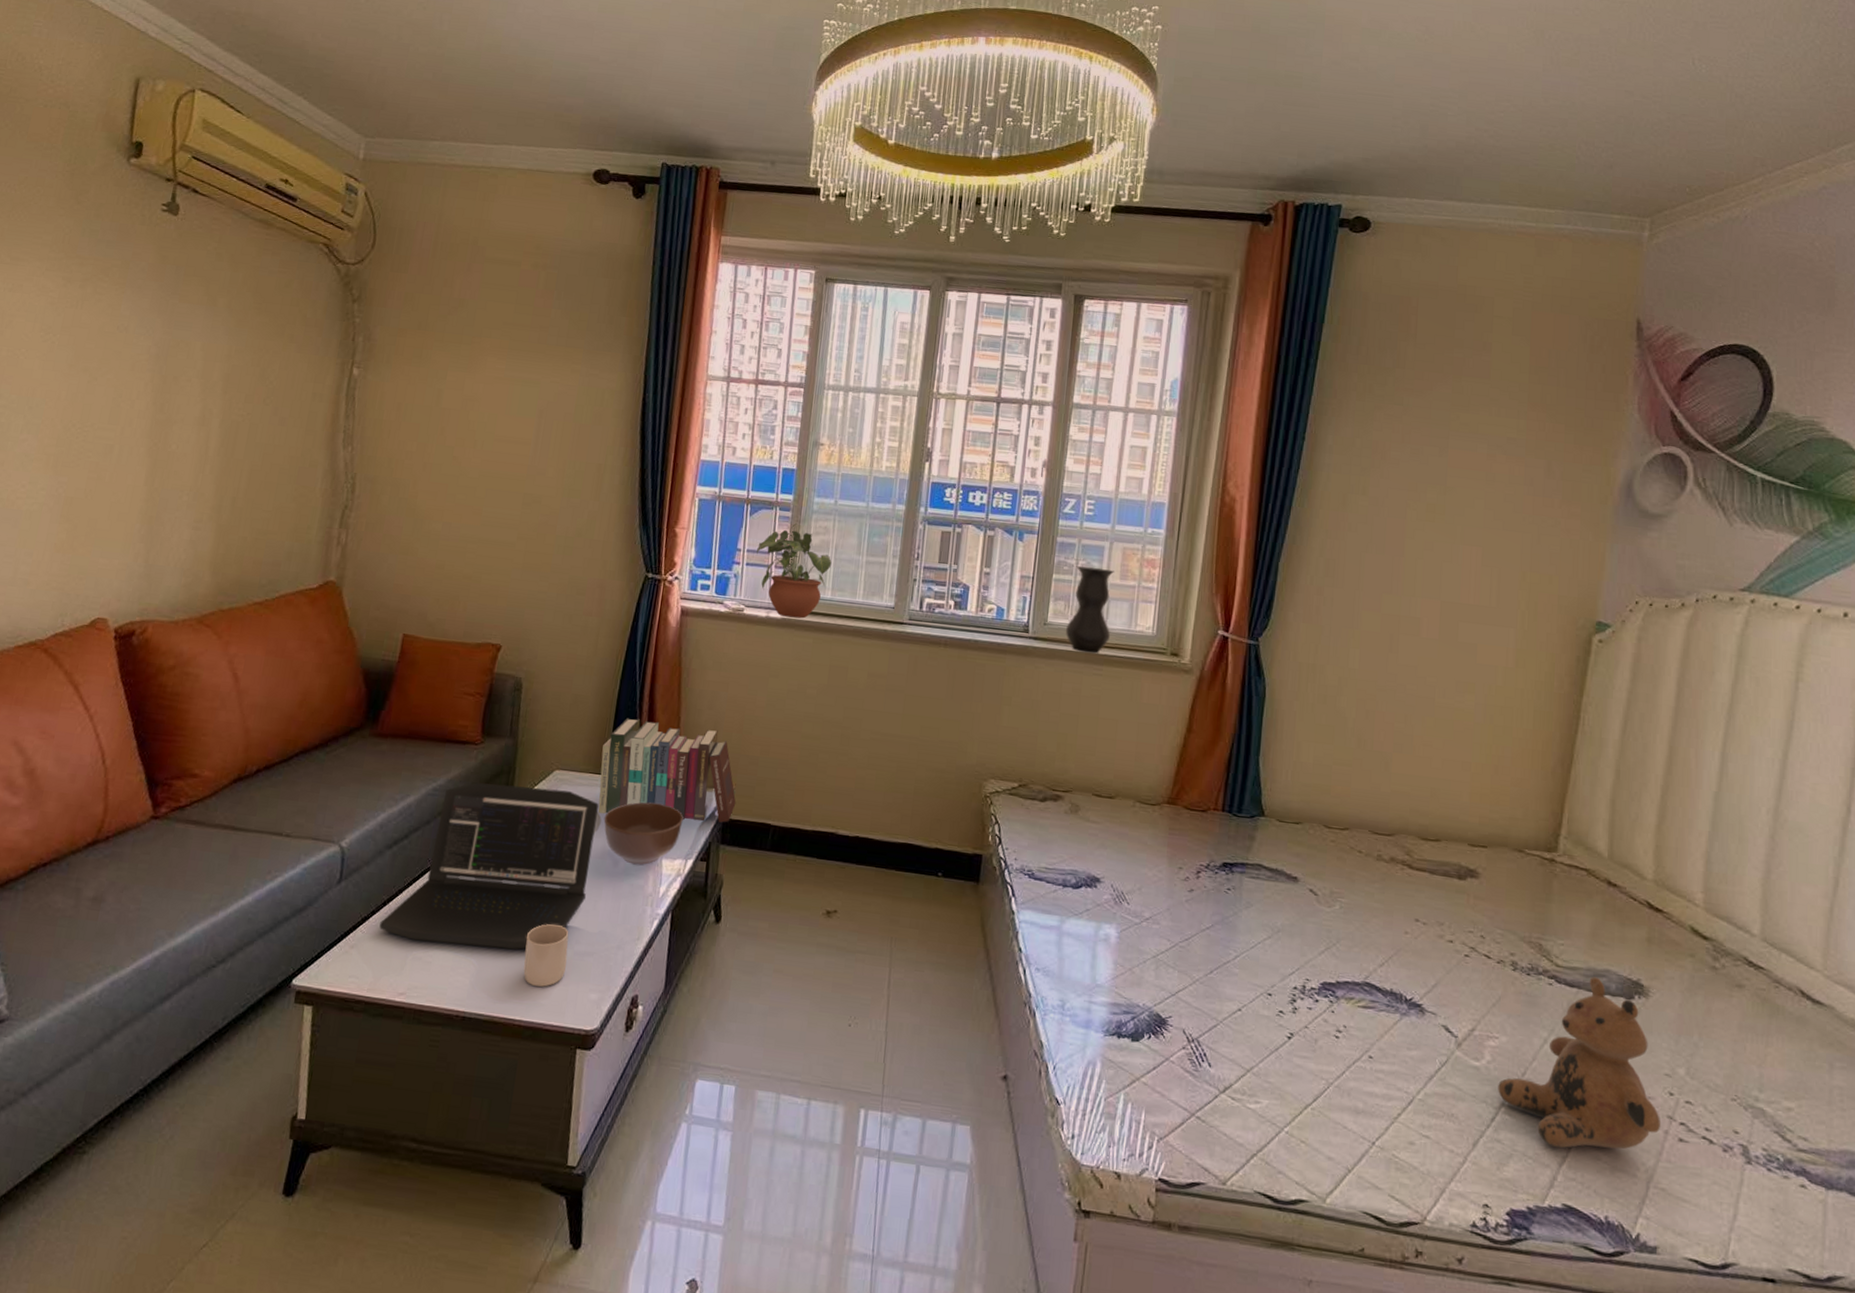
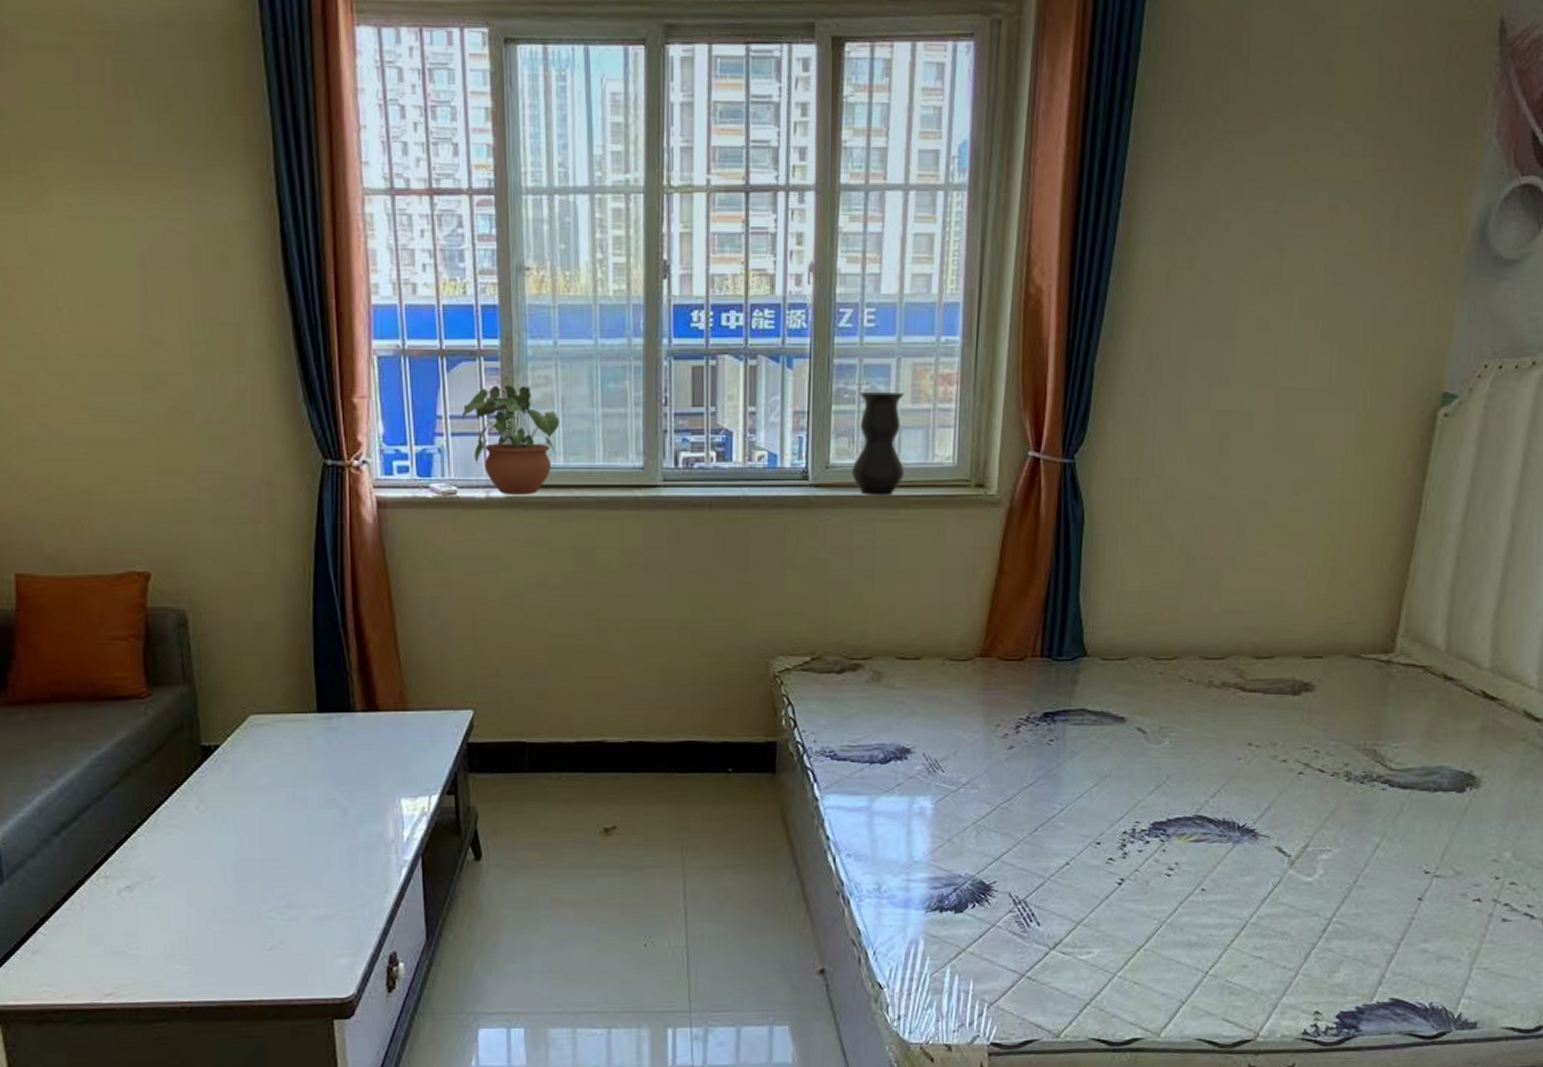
laptop: present [379,782,599,950] -> none [64,738,314,934]
mug: present [523,923,569,987] -> none [249,890,306,962]
books: present [598,718,736,823] -> none [305,641,481,759]
bowl: present [604,802,684,865] -> none [321,737,419,810]
teddy bear: present [1498,976,1661,1150] -> none [1330,775,1487,946]

